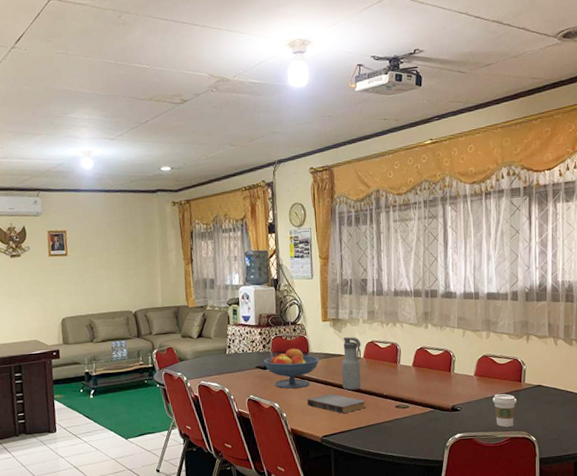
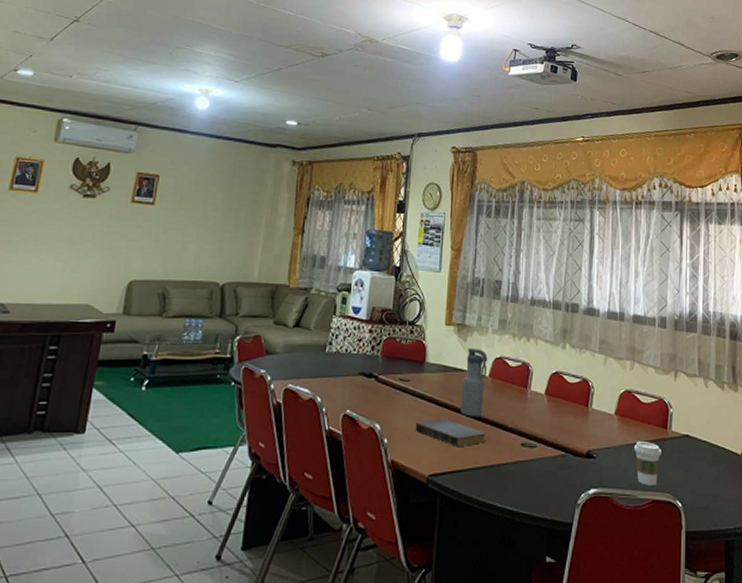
fruit bowl: present [264,348,319,389] -> none [370,354,437,407]

